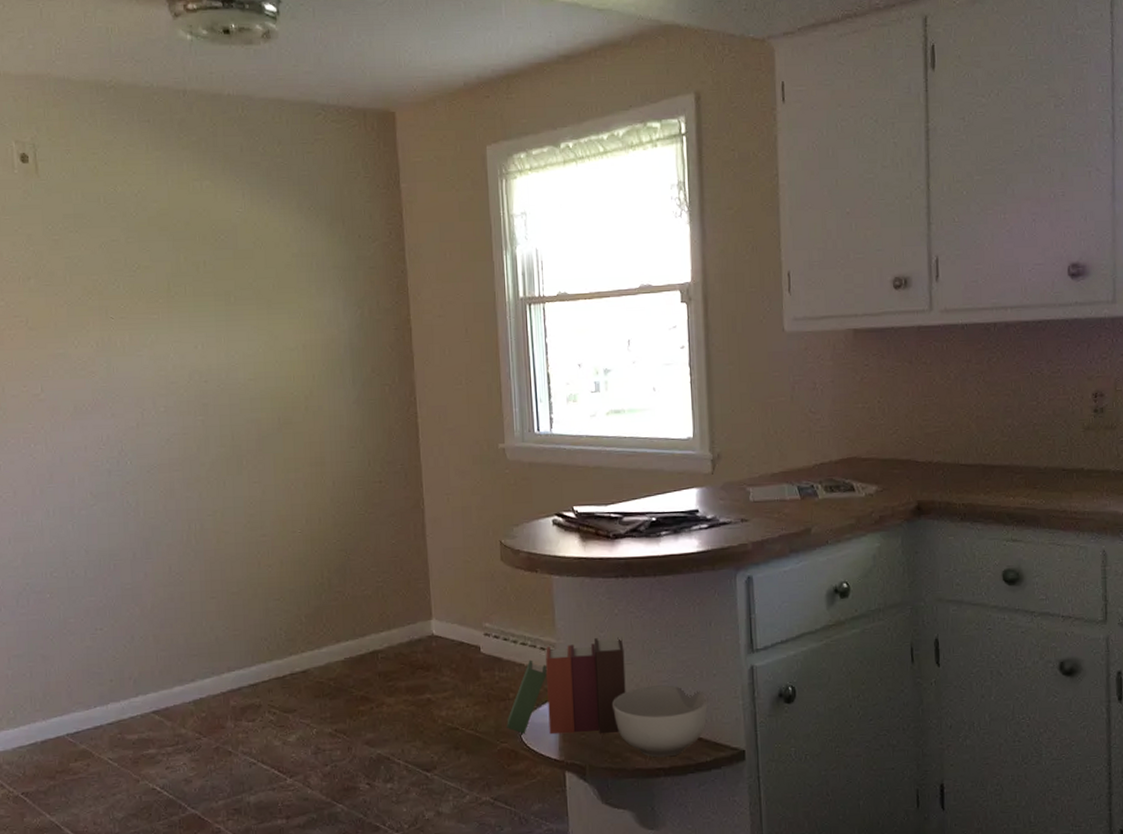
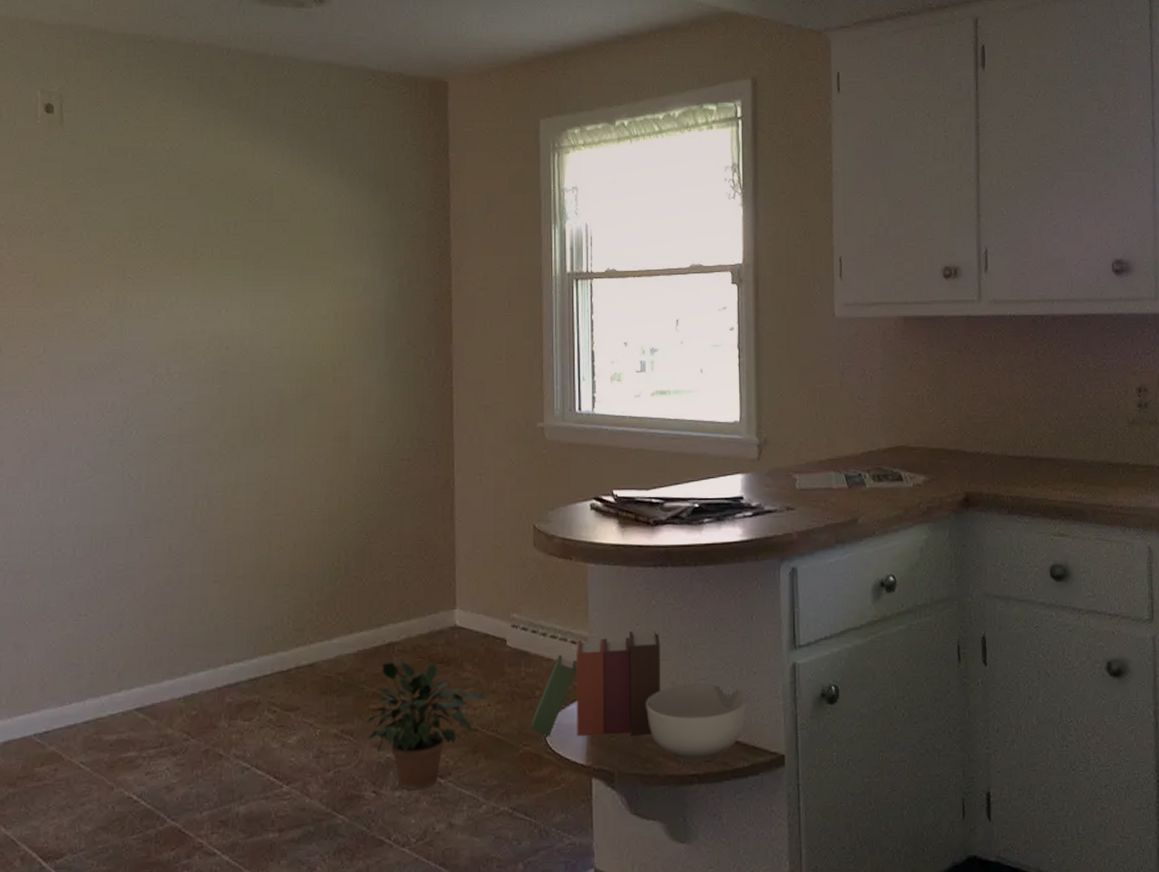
potted plant: none [349,666,467,783] -> present [358,659,489,791]

